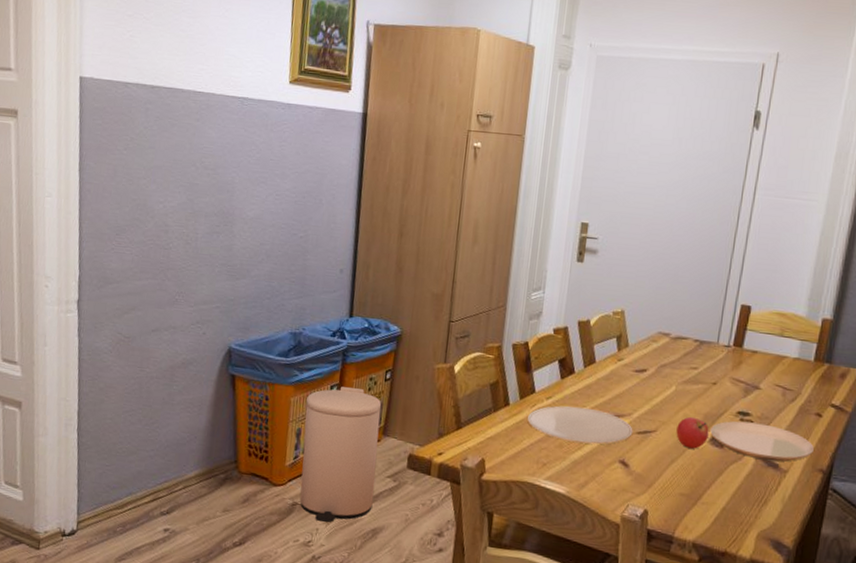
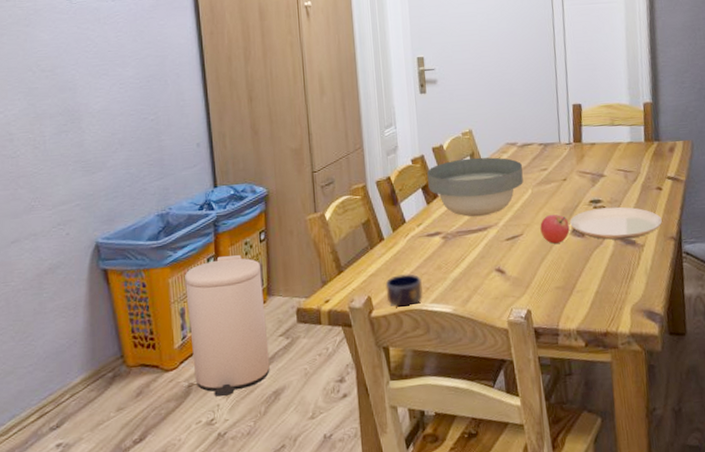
mug: none [500,443,540,479] -> present [385,274,424,308]
plate: present [528,405,633,445] -> none [403,226,502,262]
bowl: none [566,338,671,404] -> present [427,157,523,217]

